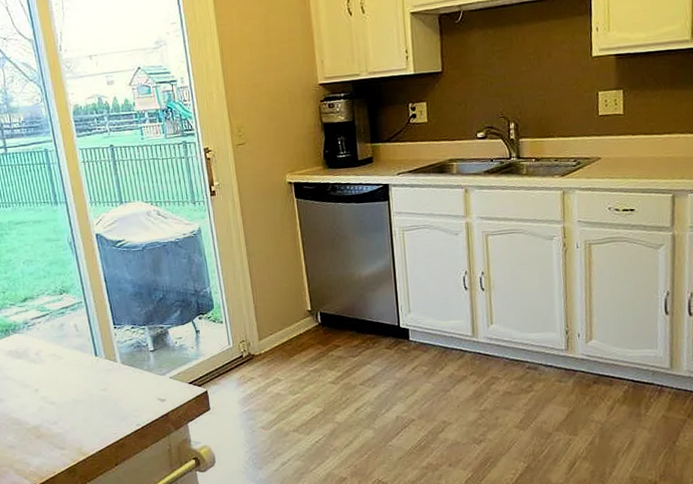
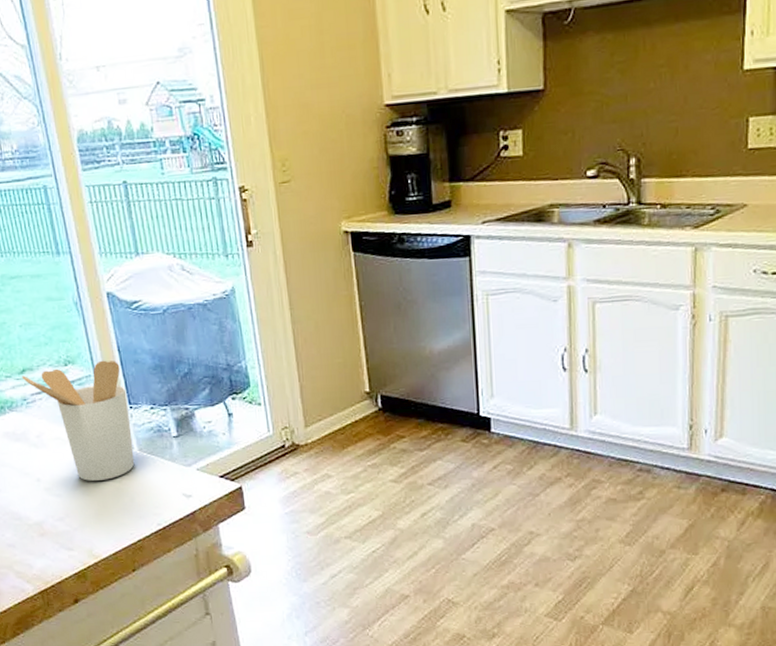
utensil holder: none [24,289,118,390] -> present [22,360,135,481]

